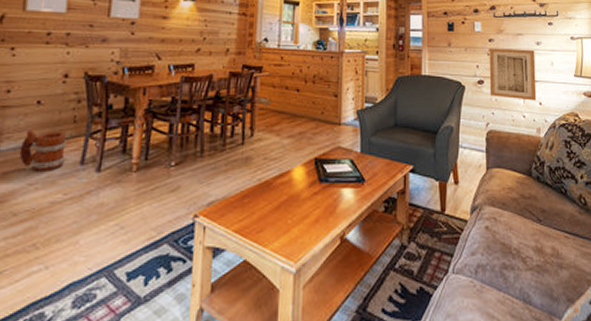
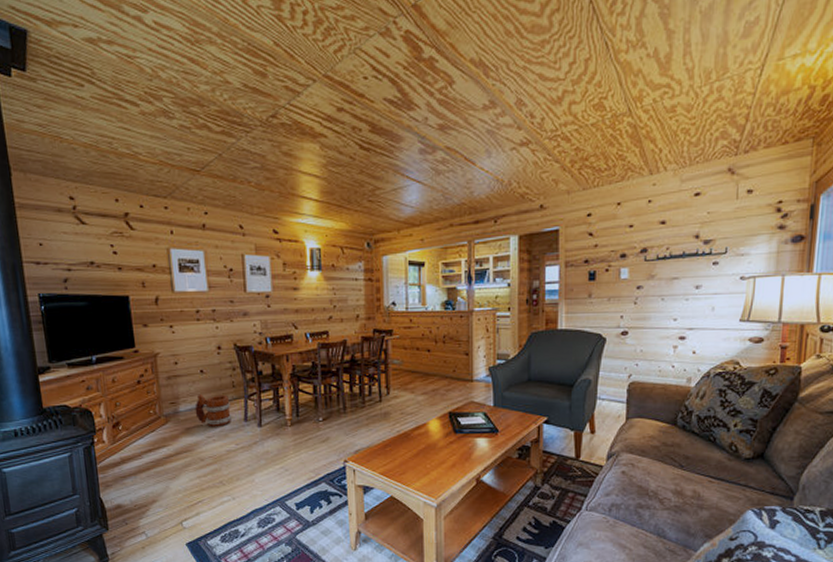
wall art: present [489,48,537,101] -> none [634,294,693,350]

